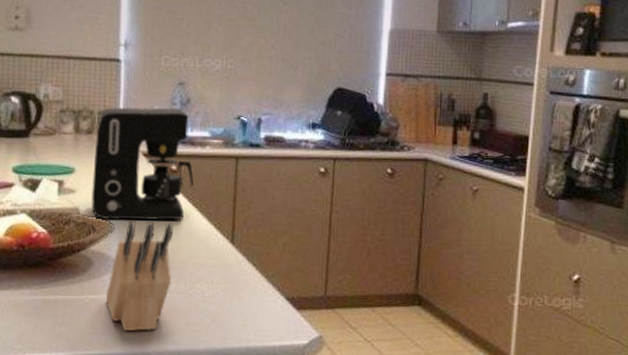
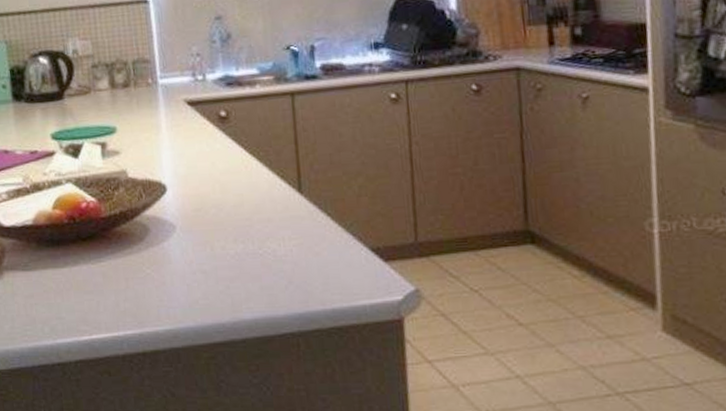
coffee maker: present [91,107,194,221] -> none [133,46,248,181]
knife block: present [105,220,174,332] -> none [168,176,238,302]

